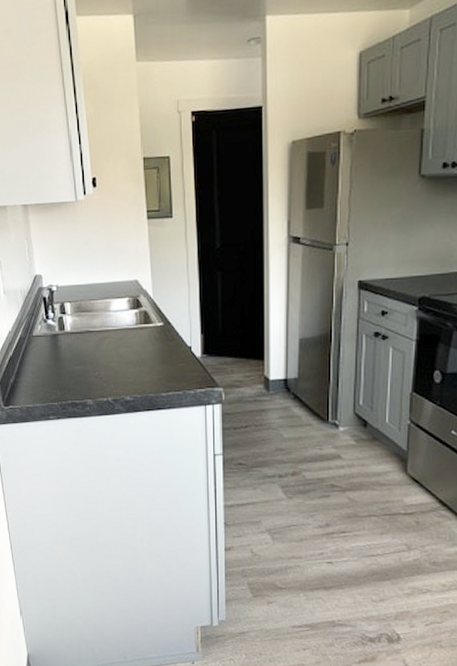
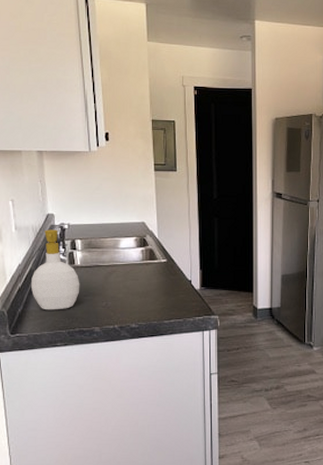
soap bottle: none [21,292,71,381] -> present [30,229,80,310]

